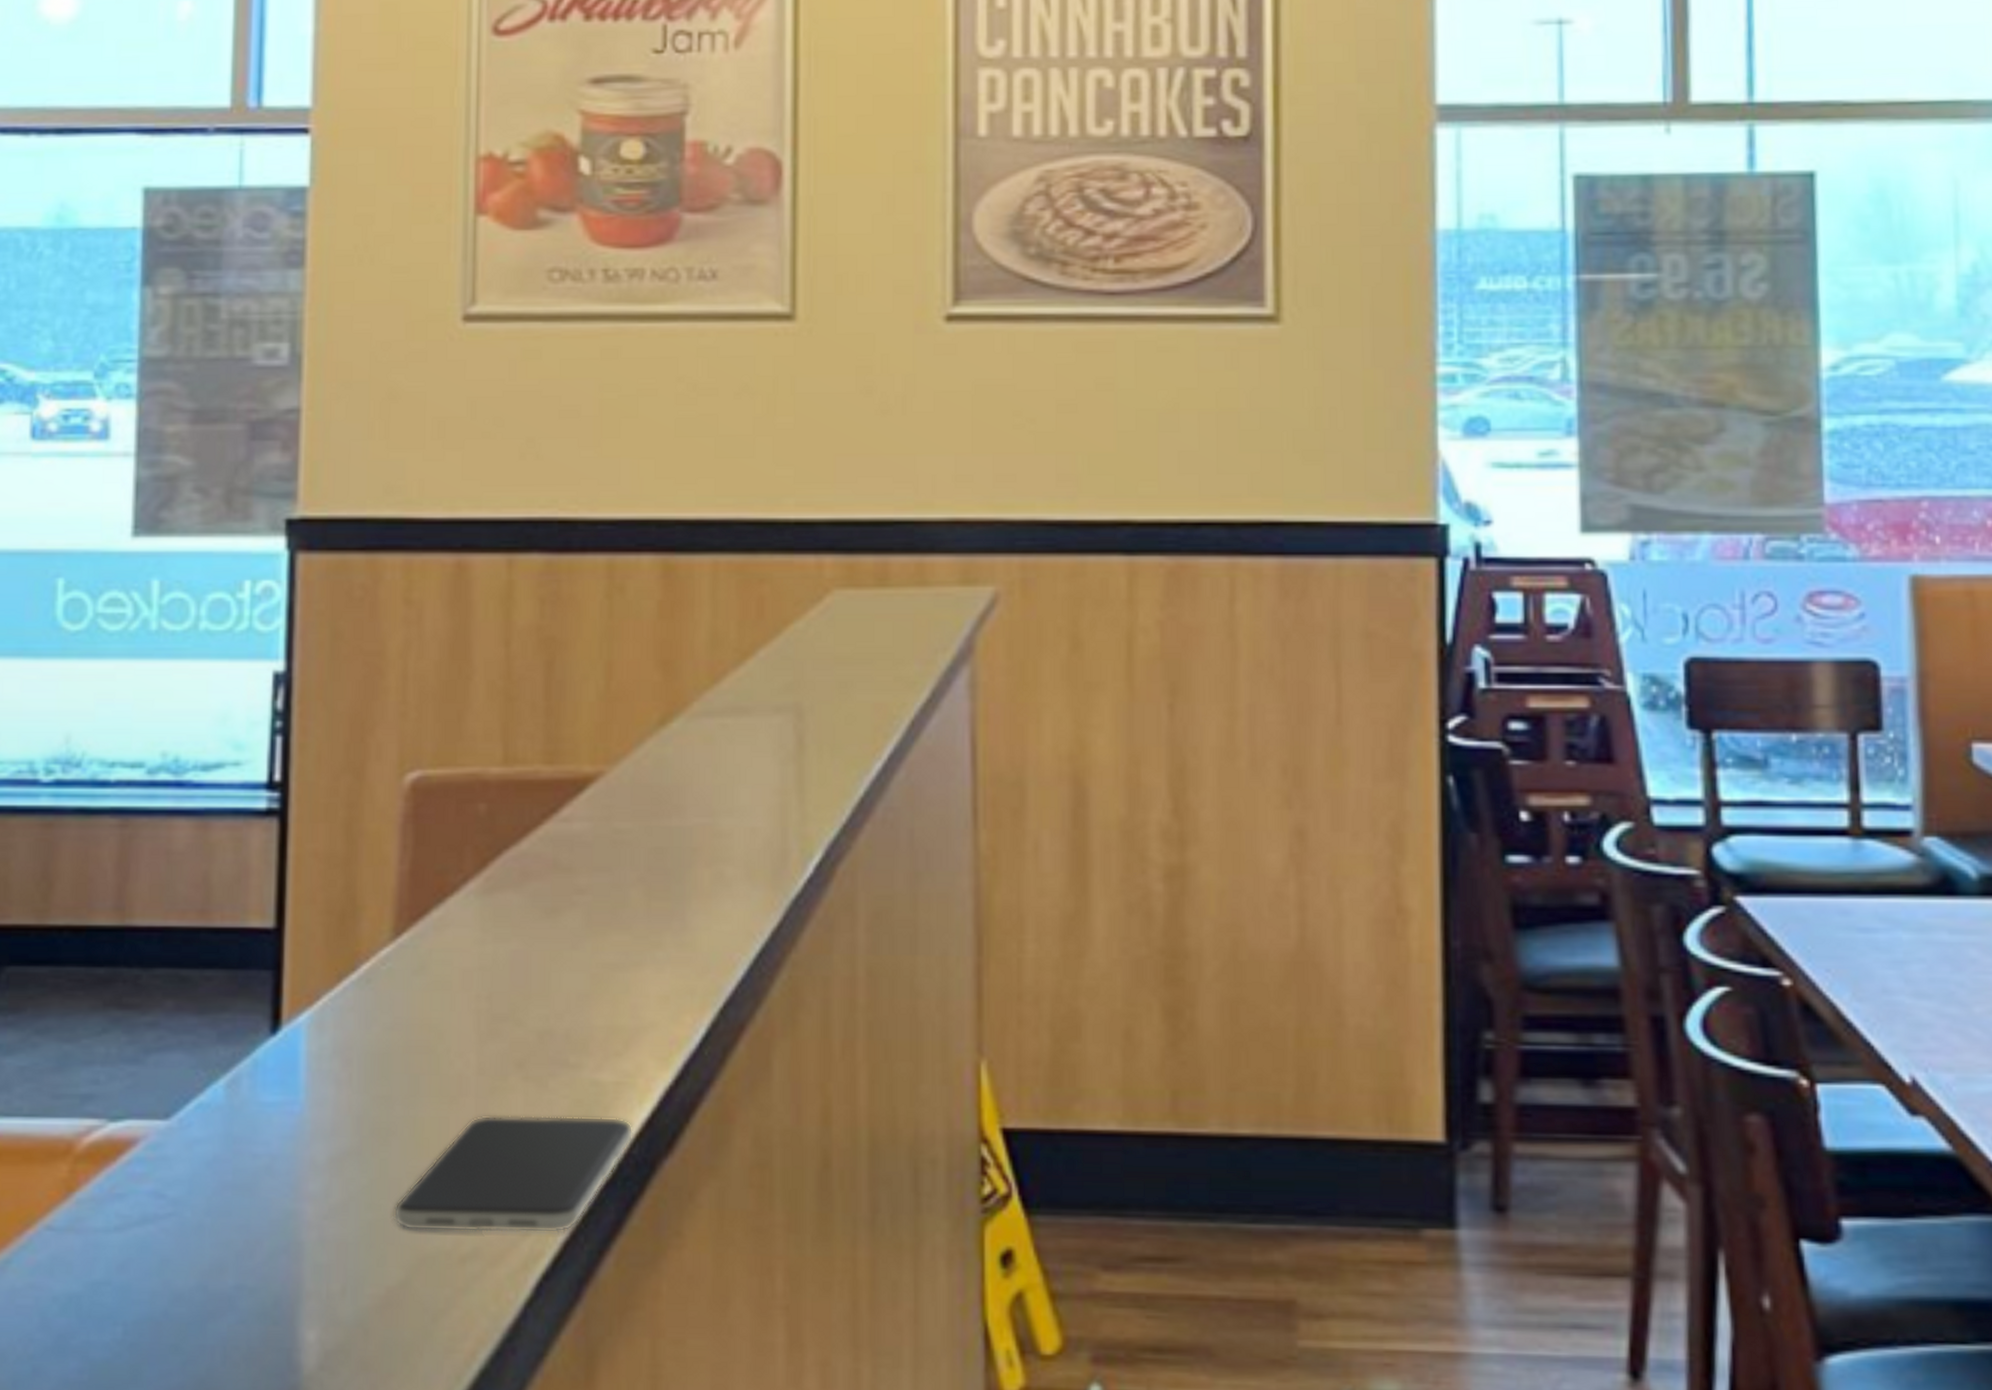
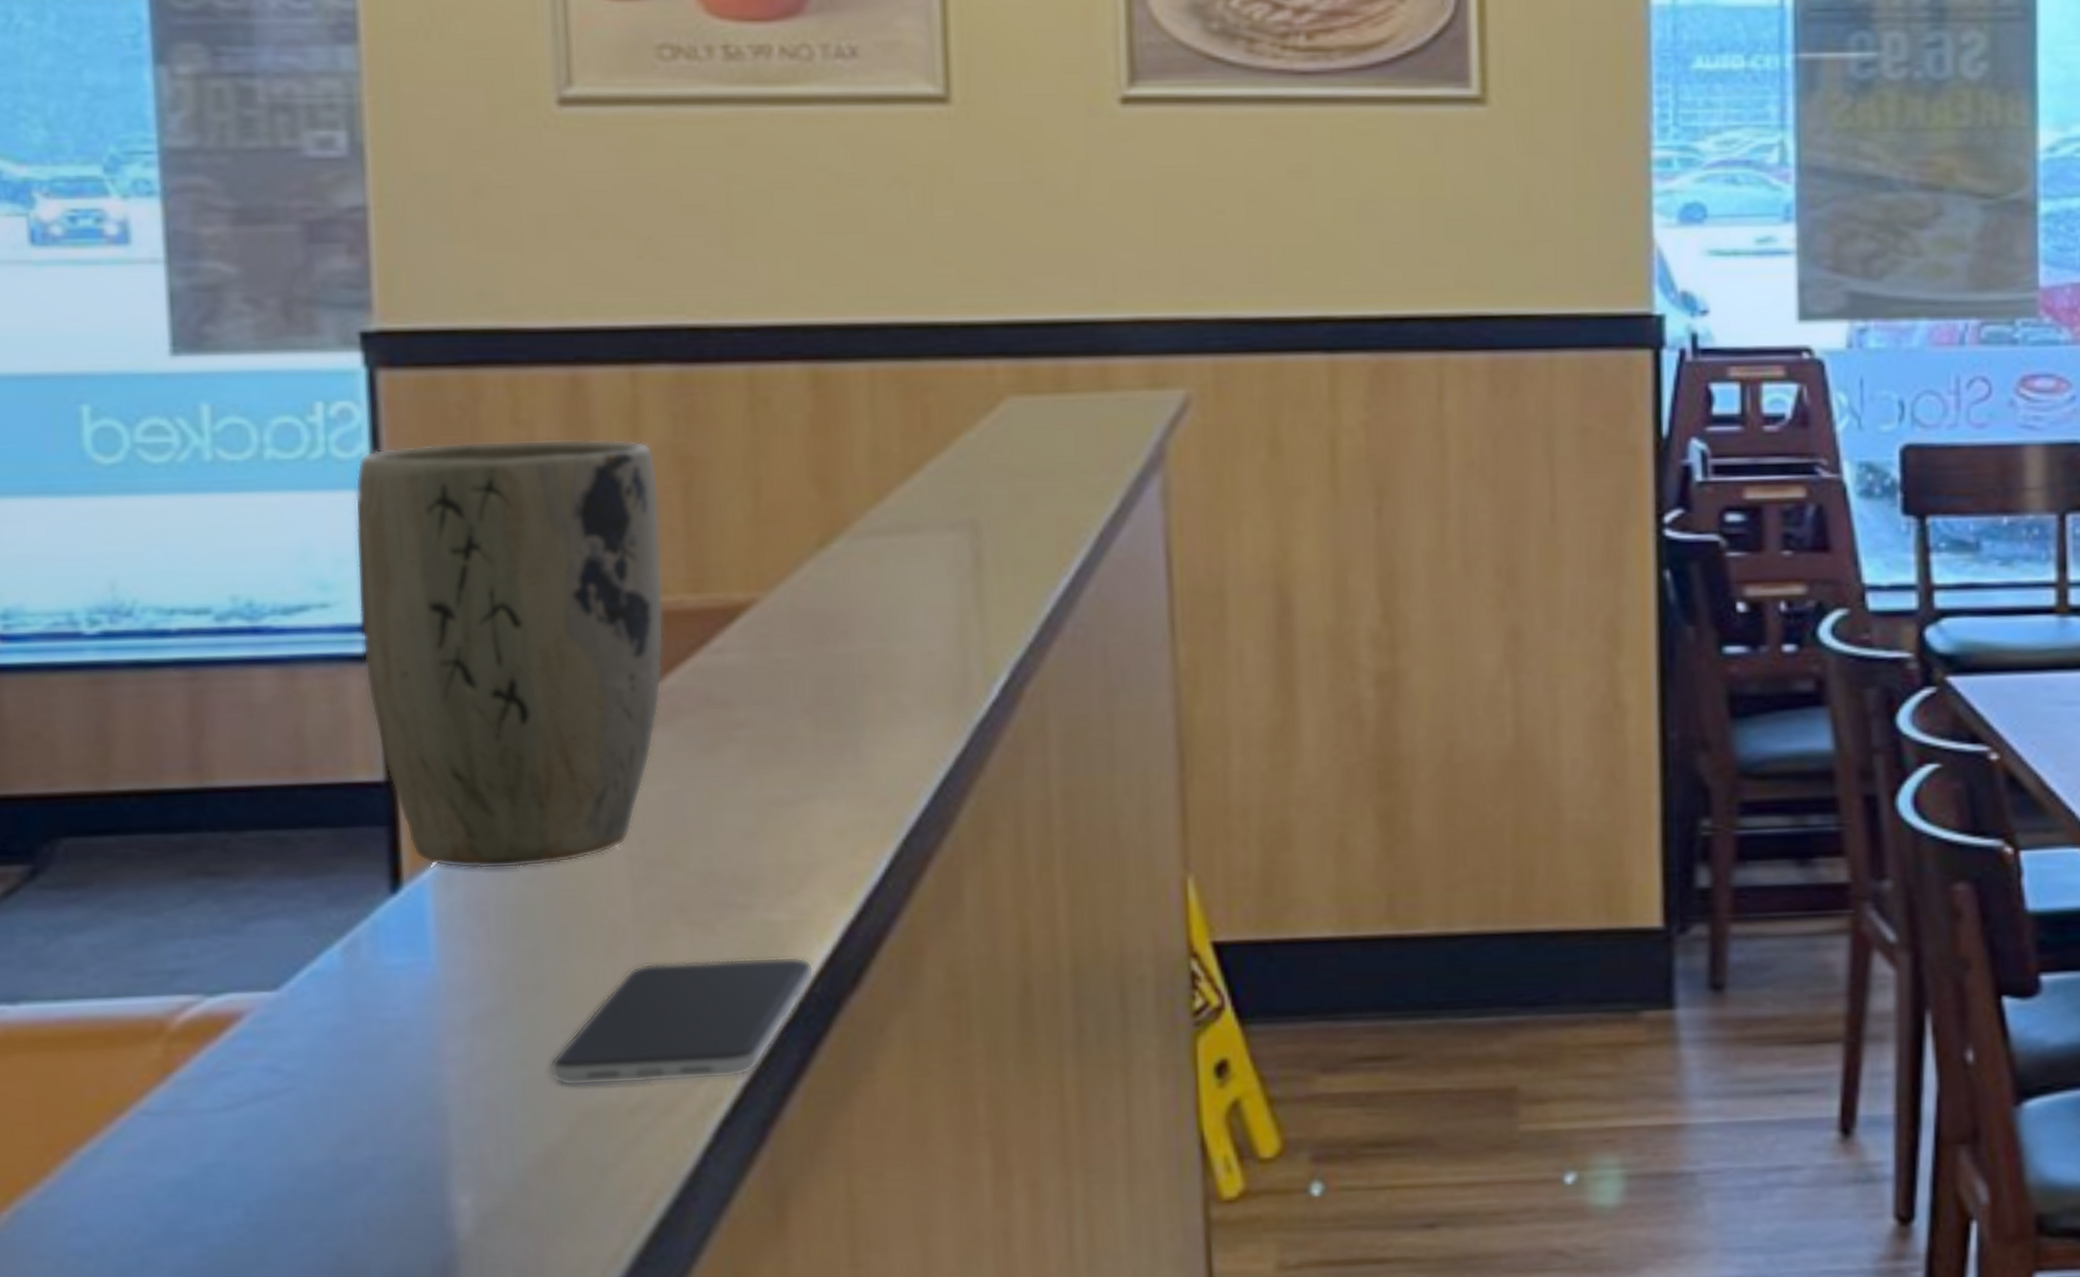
plant pot: none [265,619,525,1016] -> present [354,438,665,870]

